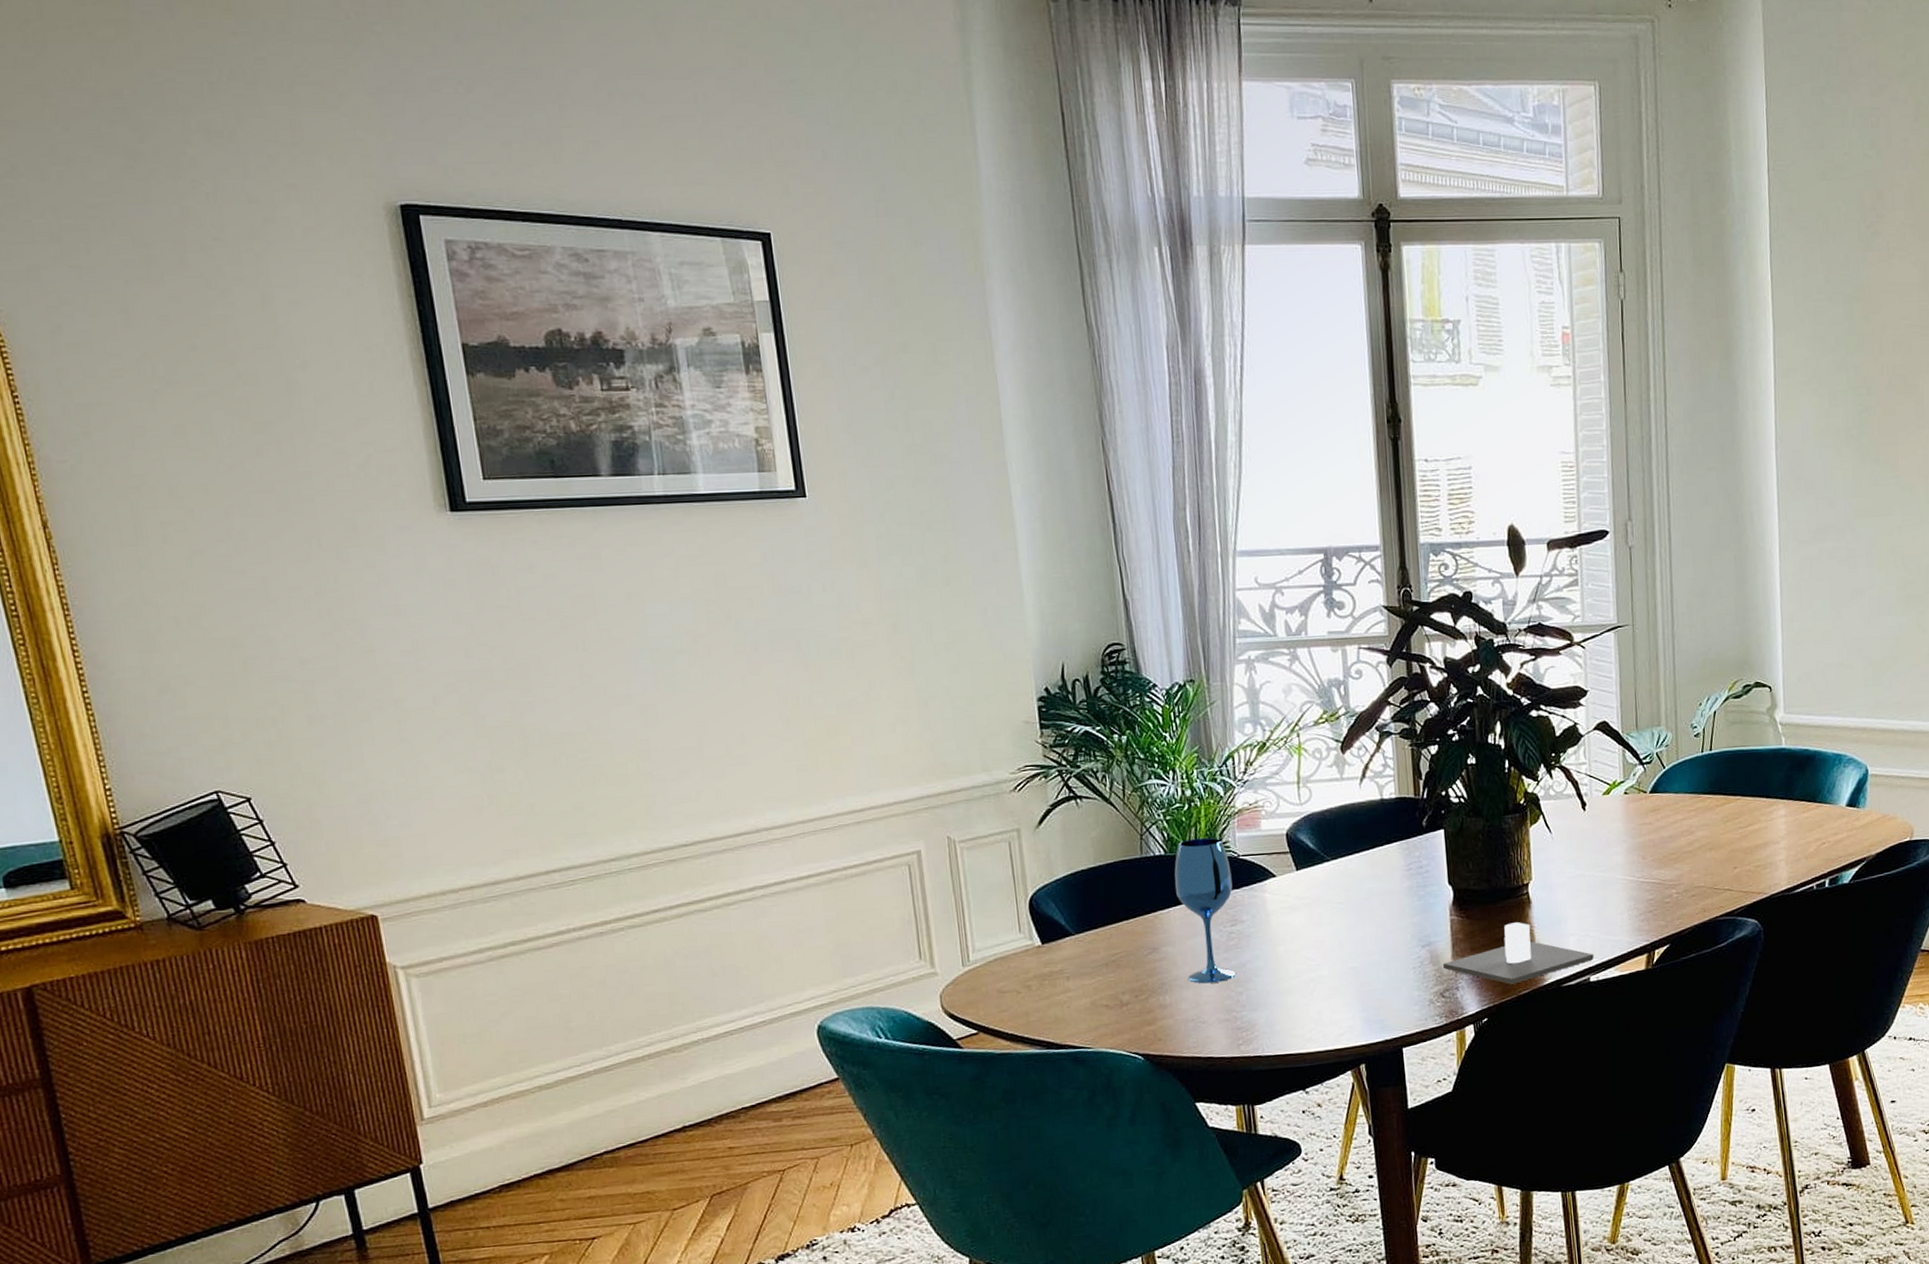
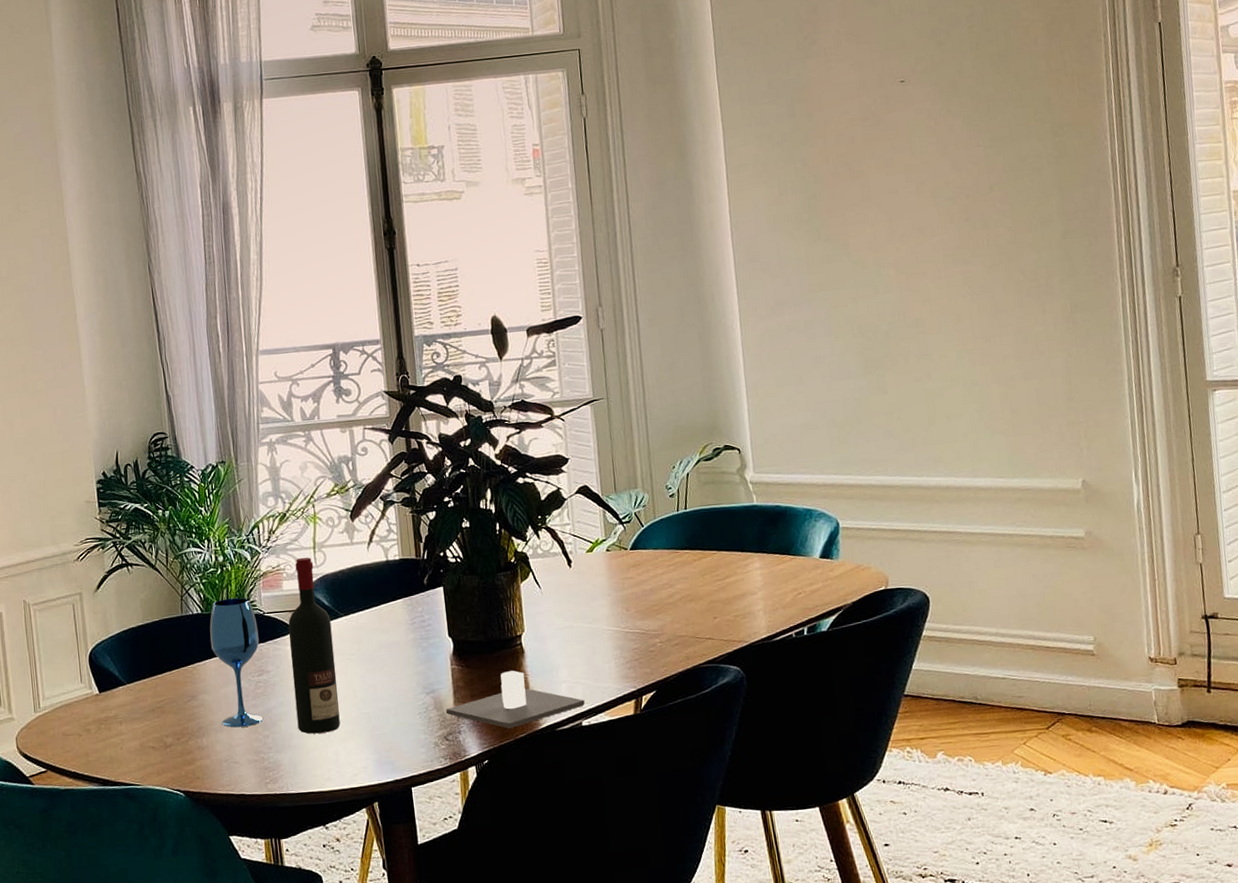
wine bottle: none [1266,793,1325,991] -> present [288,557,341,734]

